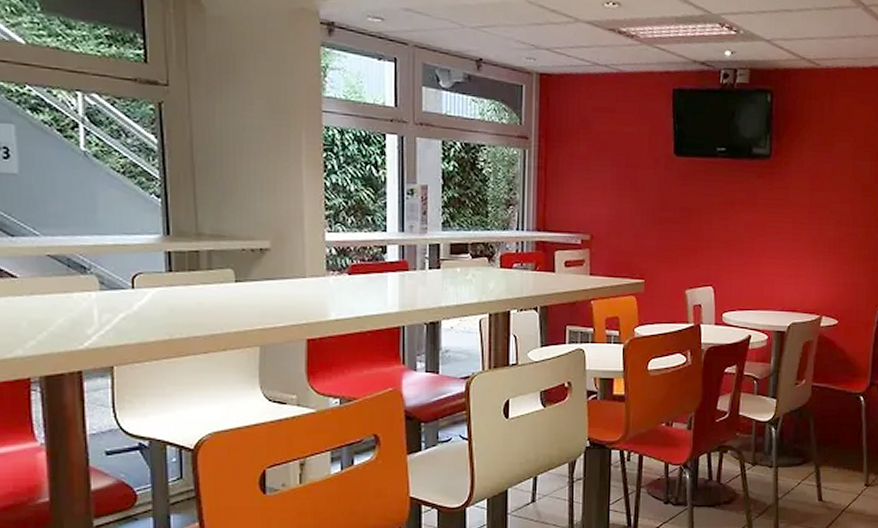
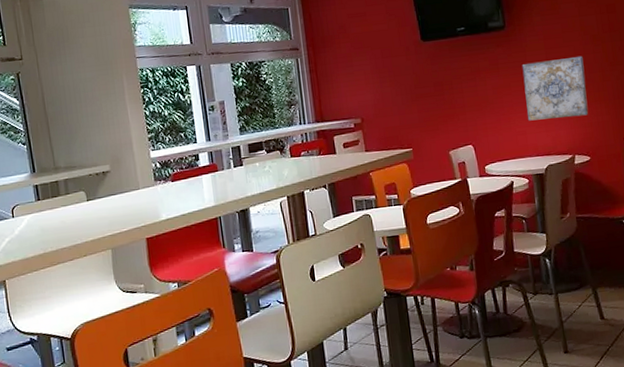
wall art: none [778,203,849,274] -> present [522,56,589,121]

